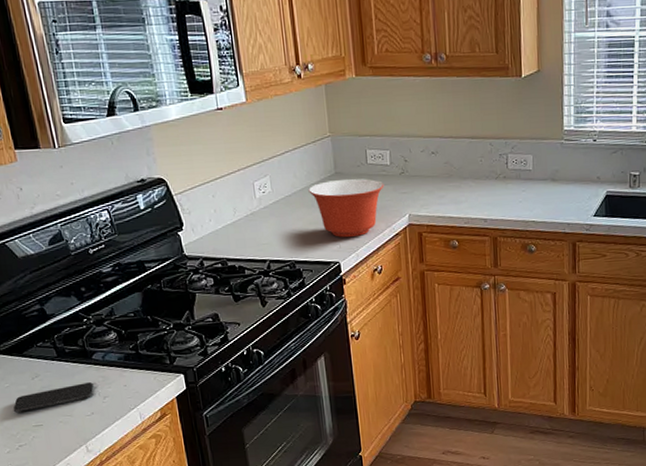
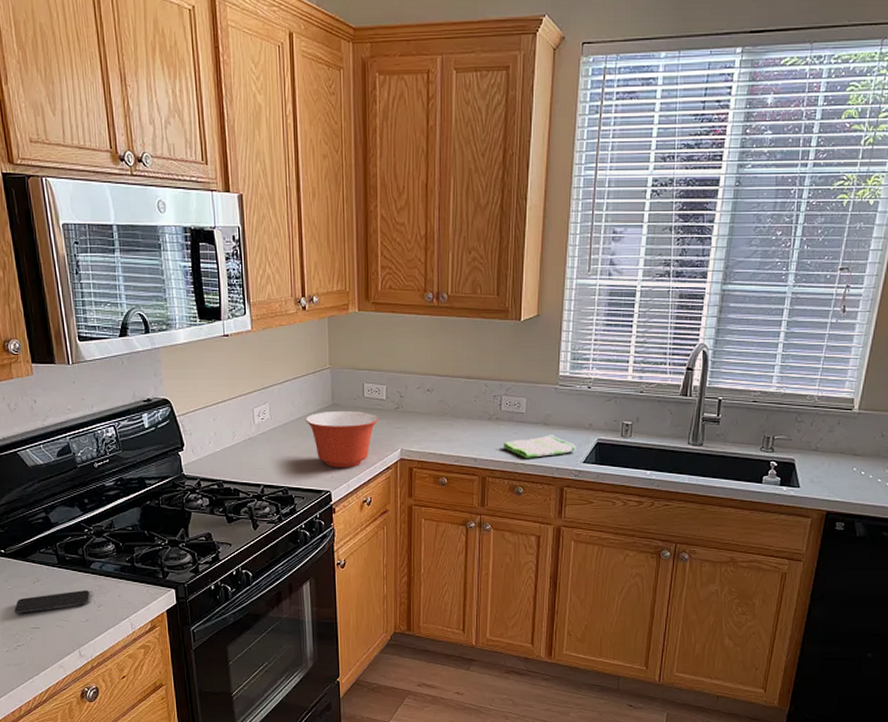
dish towel: none [511,190,586,215] -> present [502,435,576,458]

